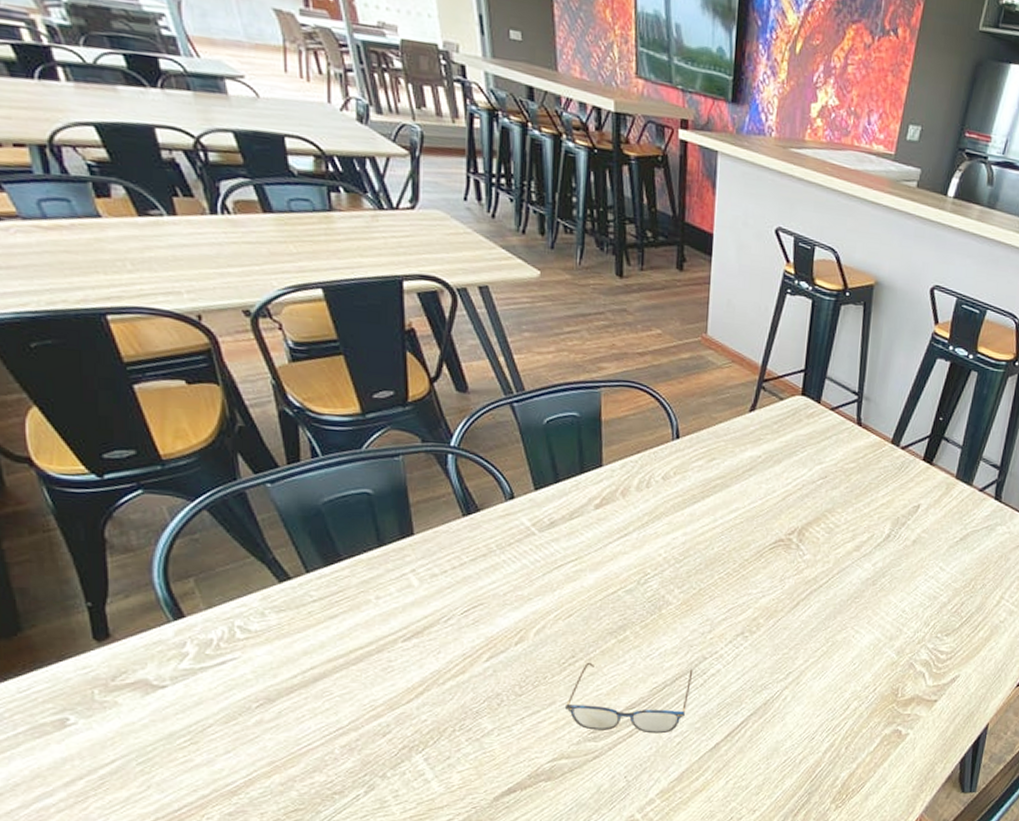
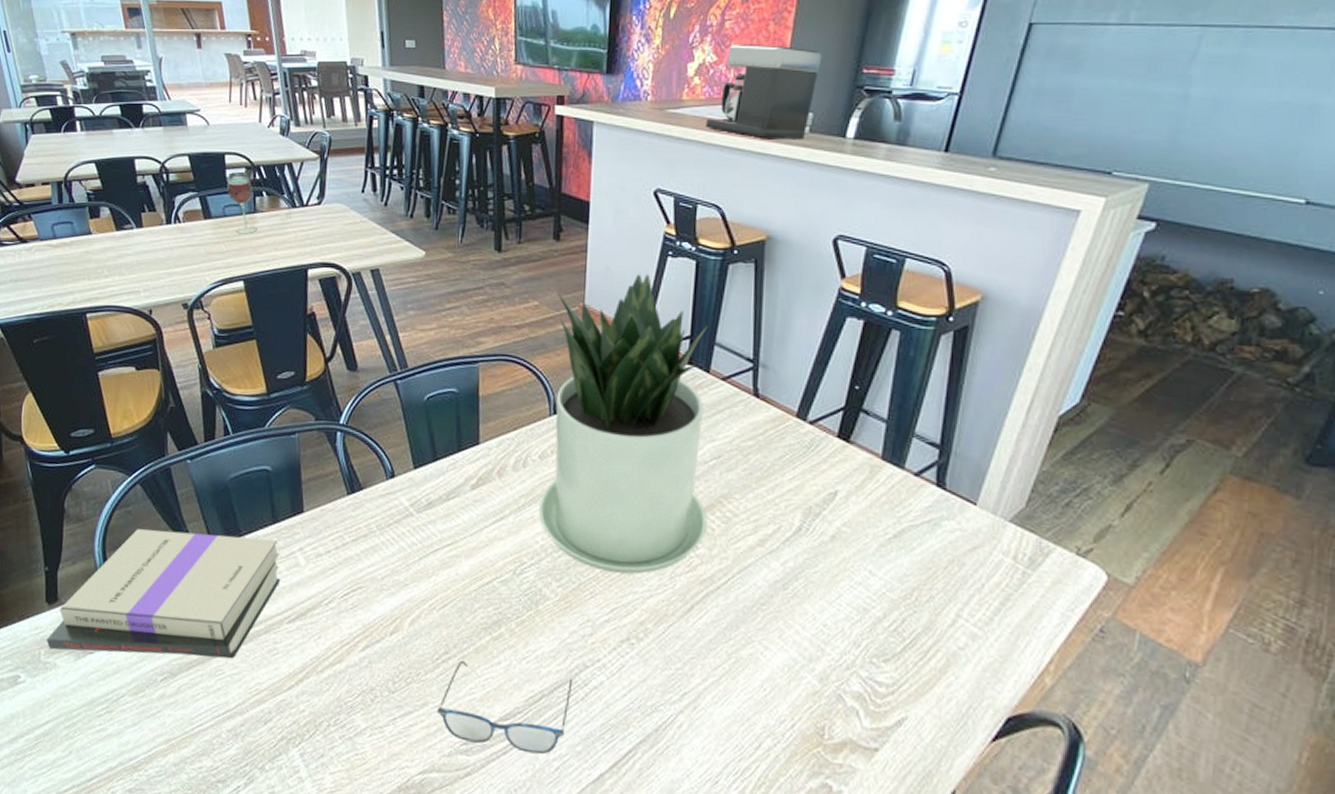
books: none [100,557,392,688] -> present [46,529,281,659]
wineglass: none [290,159,335,236] -> present [226,171,257,235]
planter: none [662,309,821,579] -> present [539,274,709,574]
coffee maker: none [825,91,933,194] -> present [705,45,823,140]

